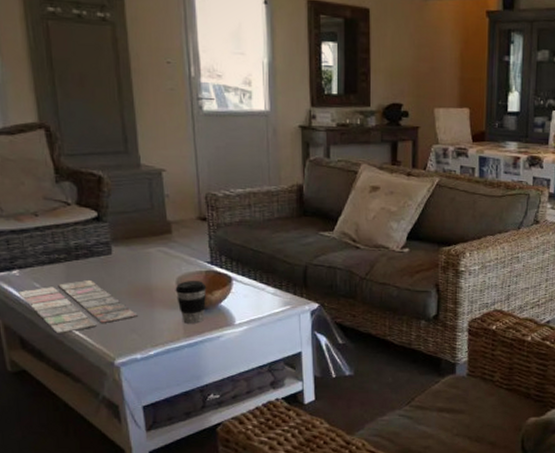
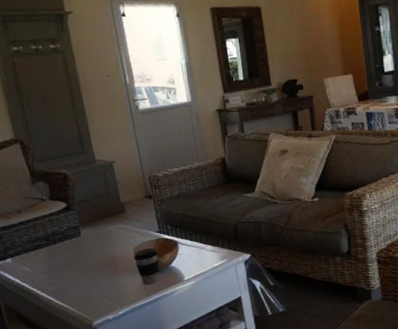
magazine: present [18,279,138,334] -> none [12,258,107,307]

